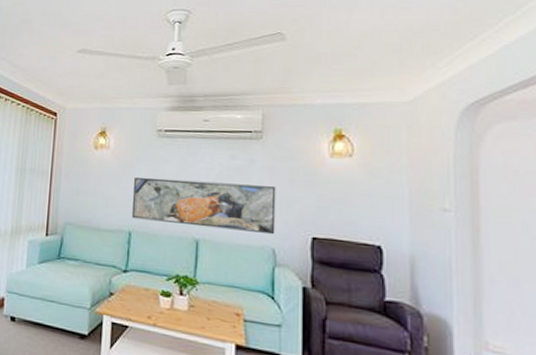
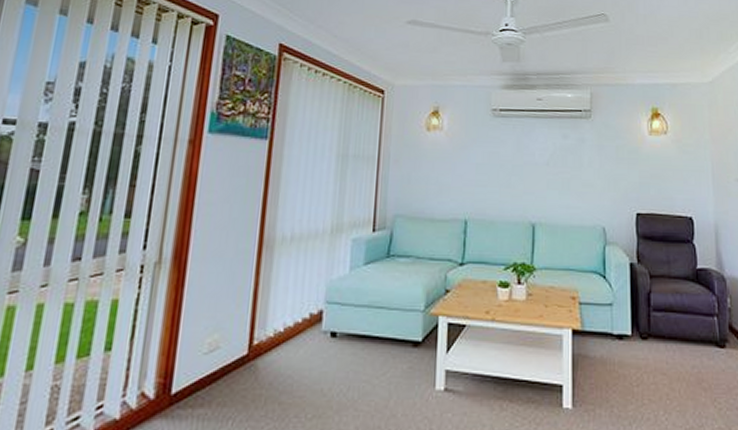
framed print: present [131,177,276,235] -> none [467,160,605,214]

